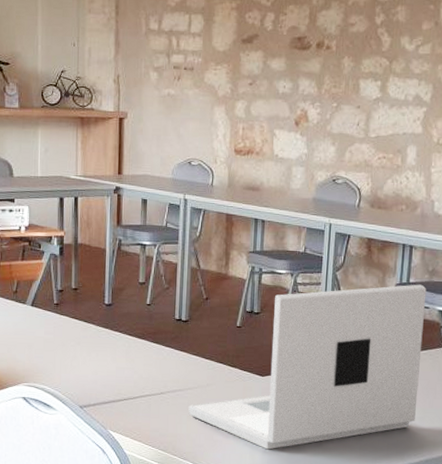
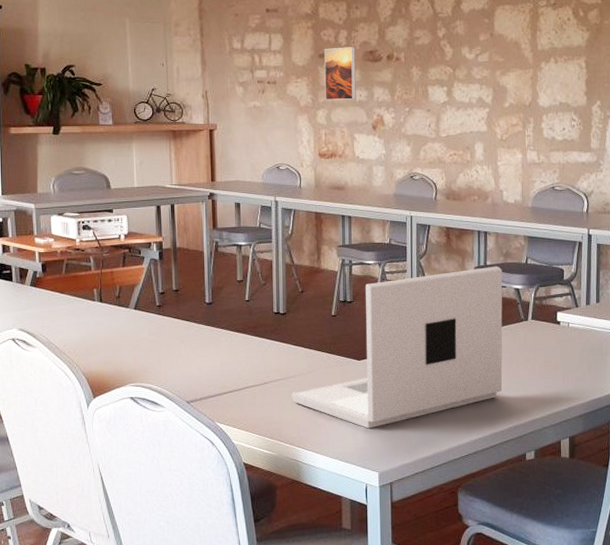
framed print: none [245,32,282,92] -> present [324,47,356,101]

